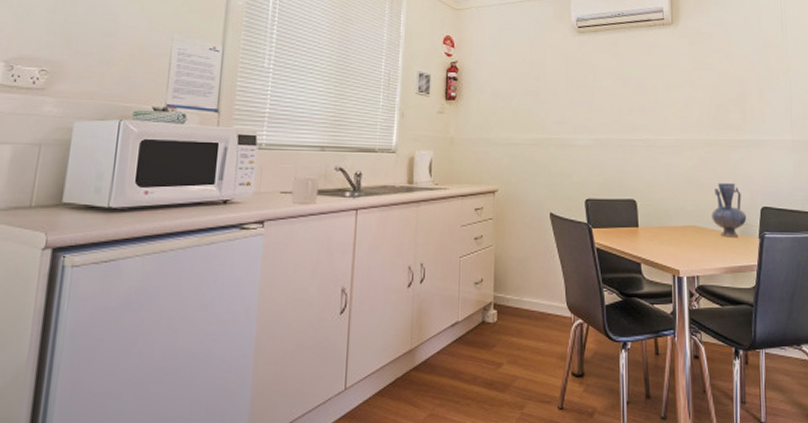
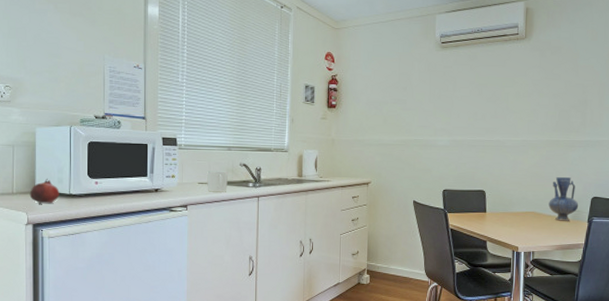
fruit: none [53,186,95,221] -> present [29,178,60,204]

